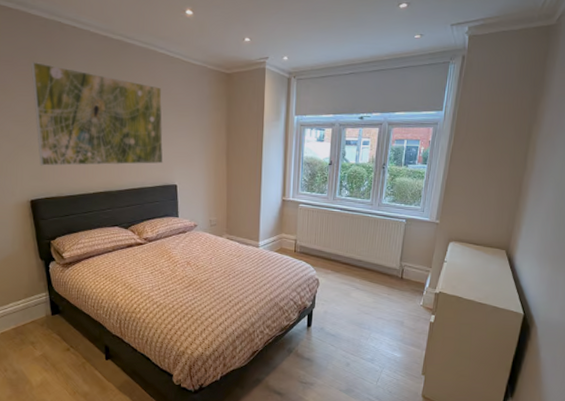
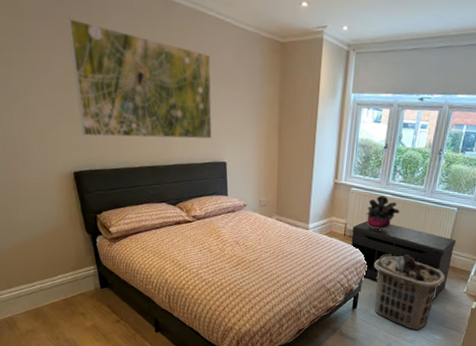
bench: none [302,236,407,315] -> present [351,220,456,300]
potted plant: none [315,210,349,246] -> present [366,195,400,231]
clothes hamper: none [327,268,399,348] -> present [374,253,445,330]

